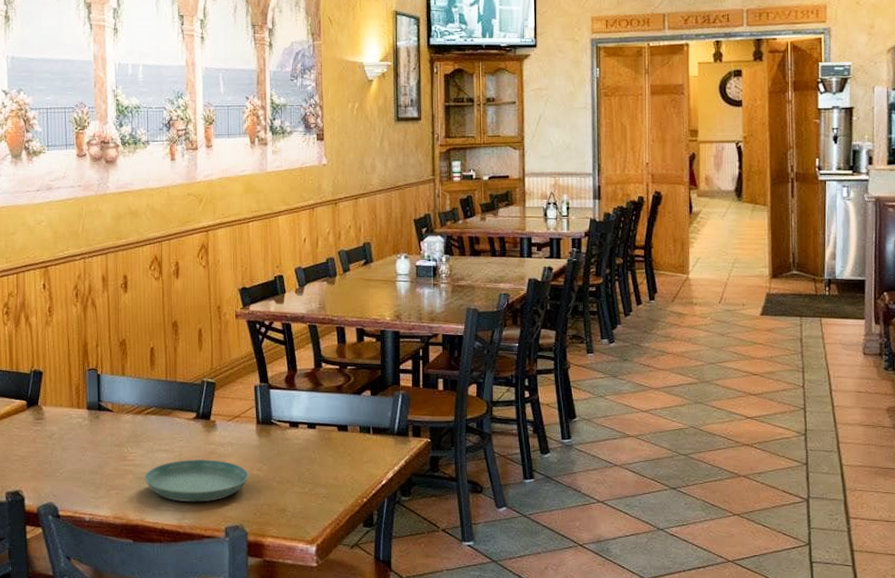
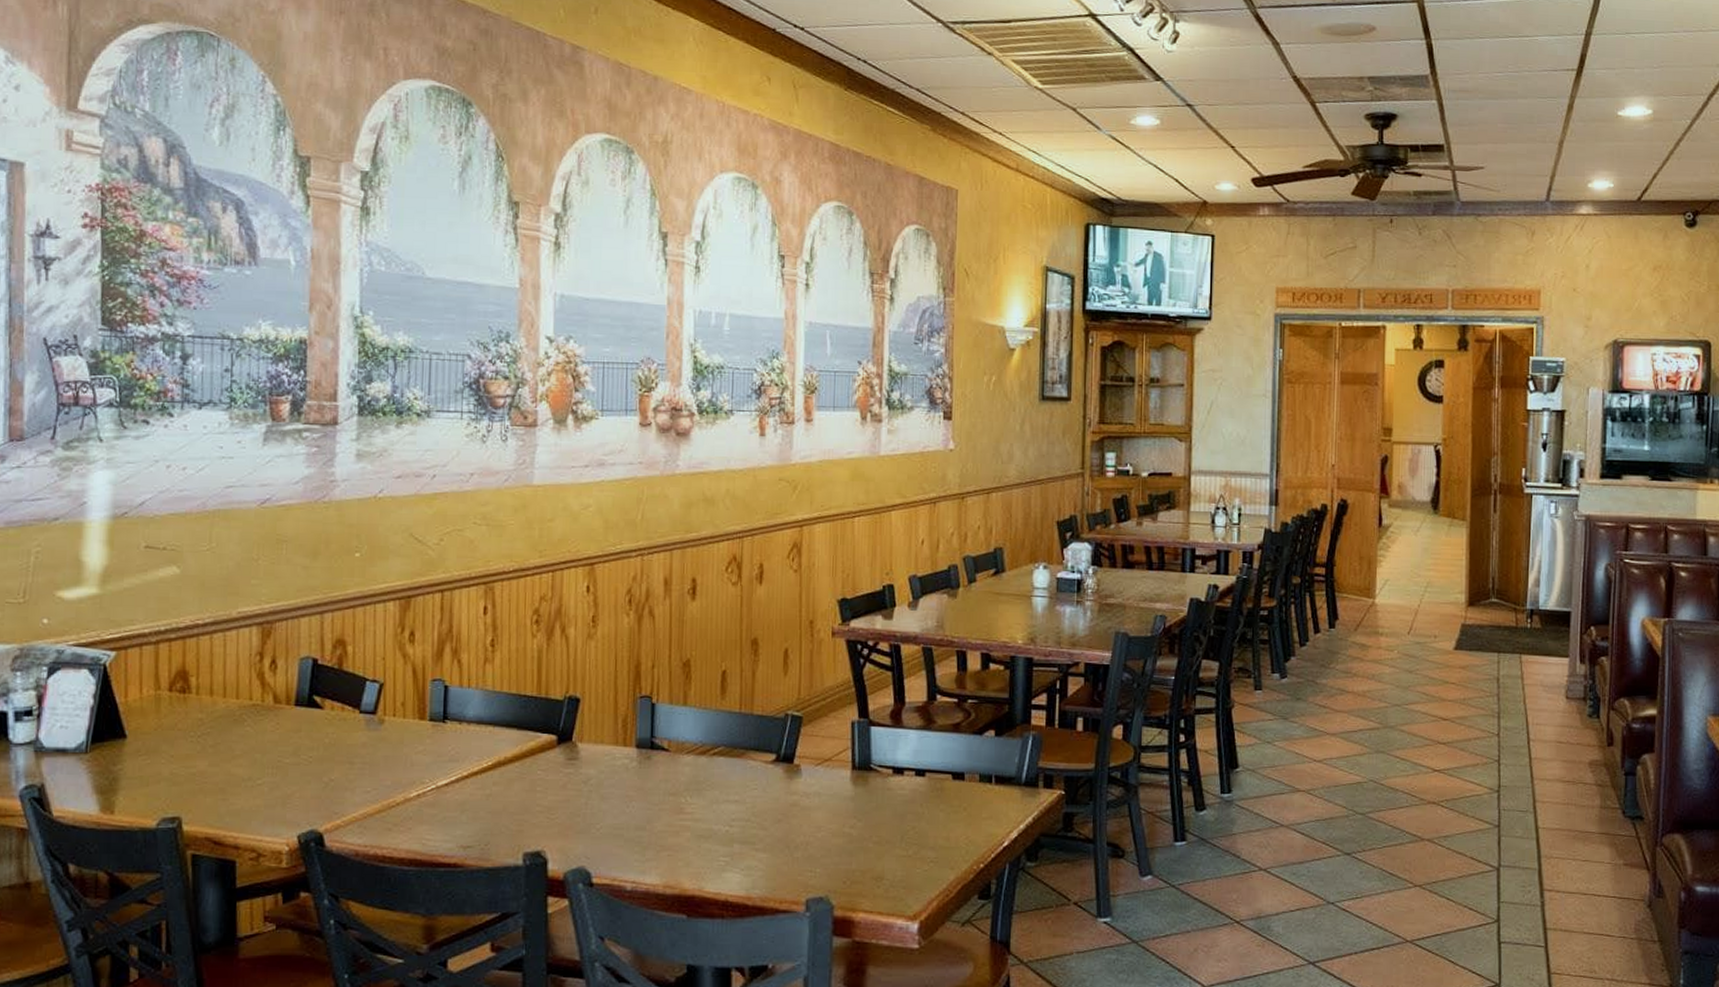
saucer: present [144,458,249,502] -> none [705,812,839,868]

